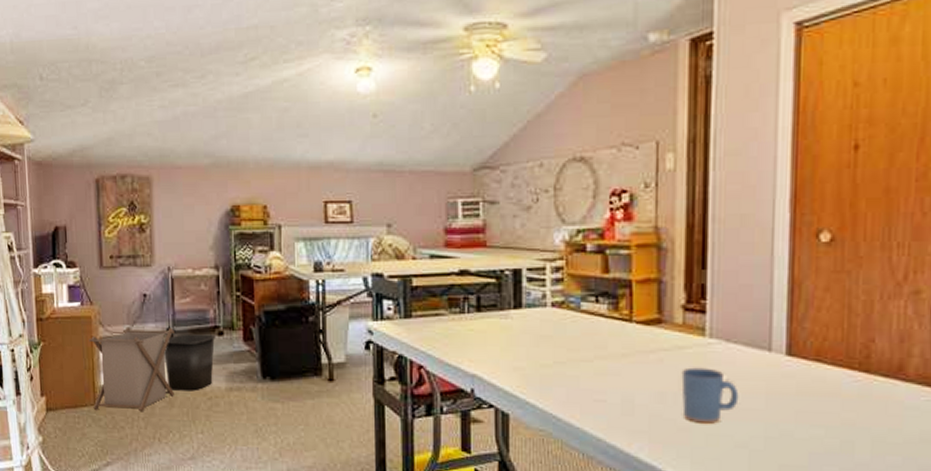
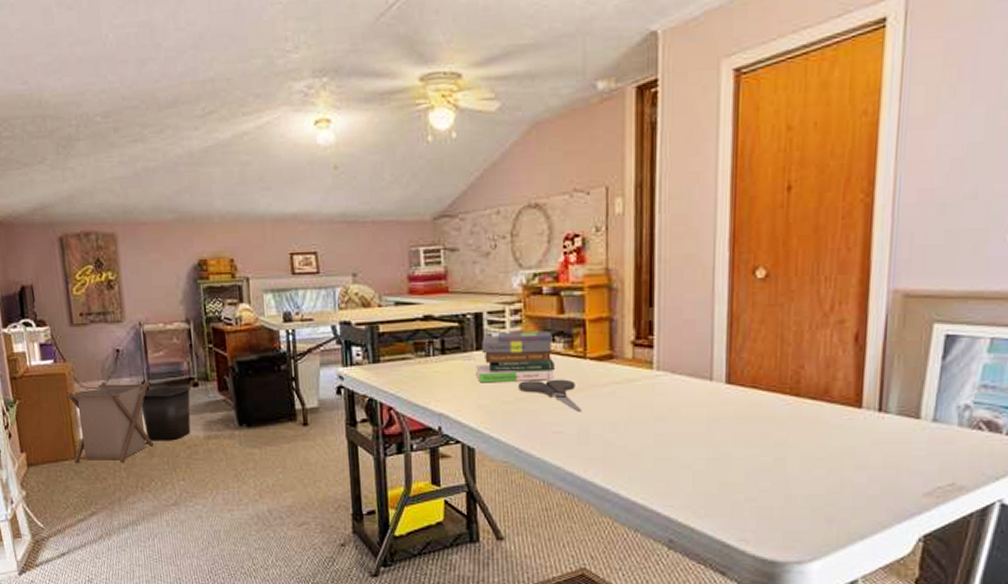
books: none [513,290,598,344] -> present [476,331,555,383]
scissors: none [558,343,626,380] -> present [518,379,582,412]
mug: present [681,367,739,424] -> none [632,398,684,448]

